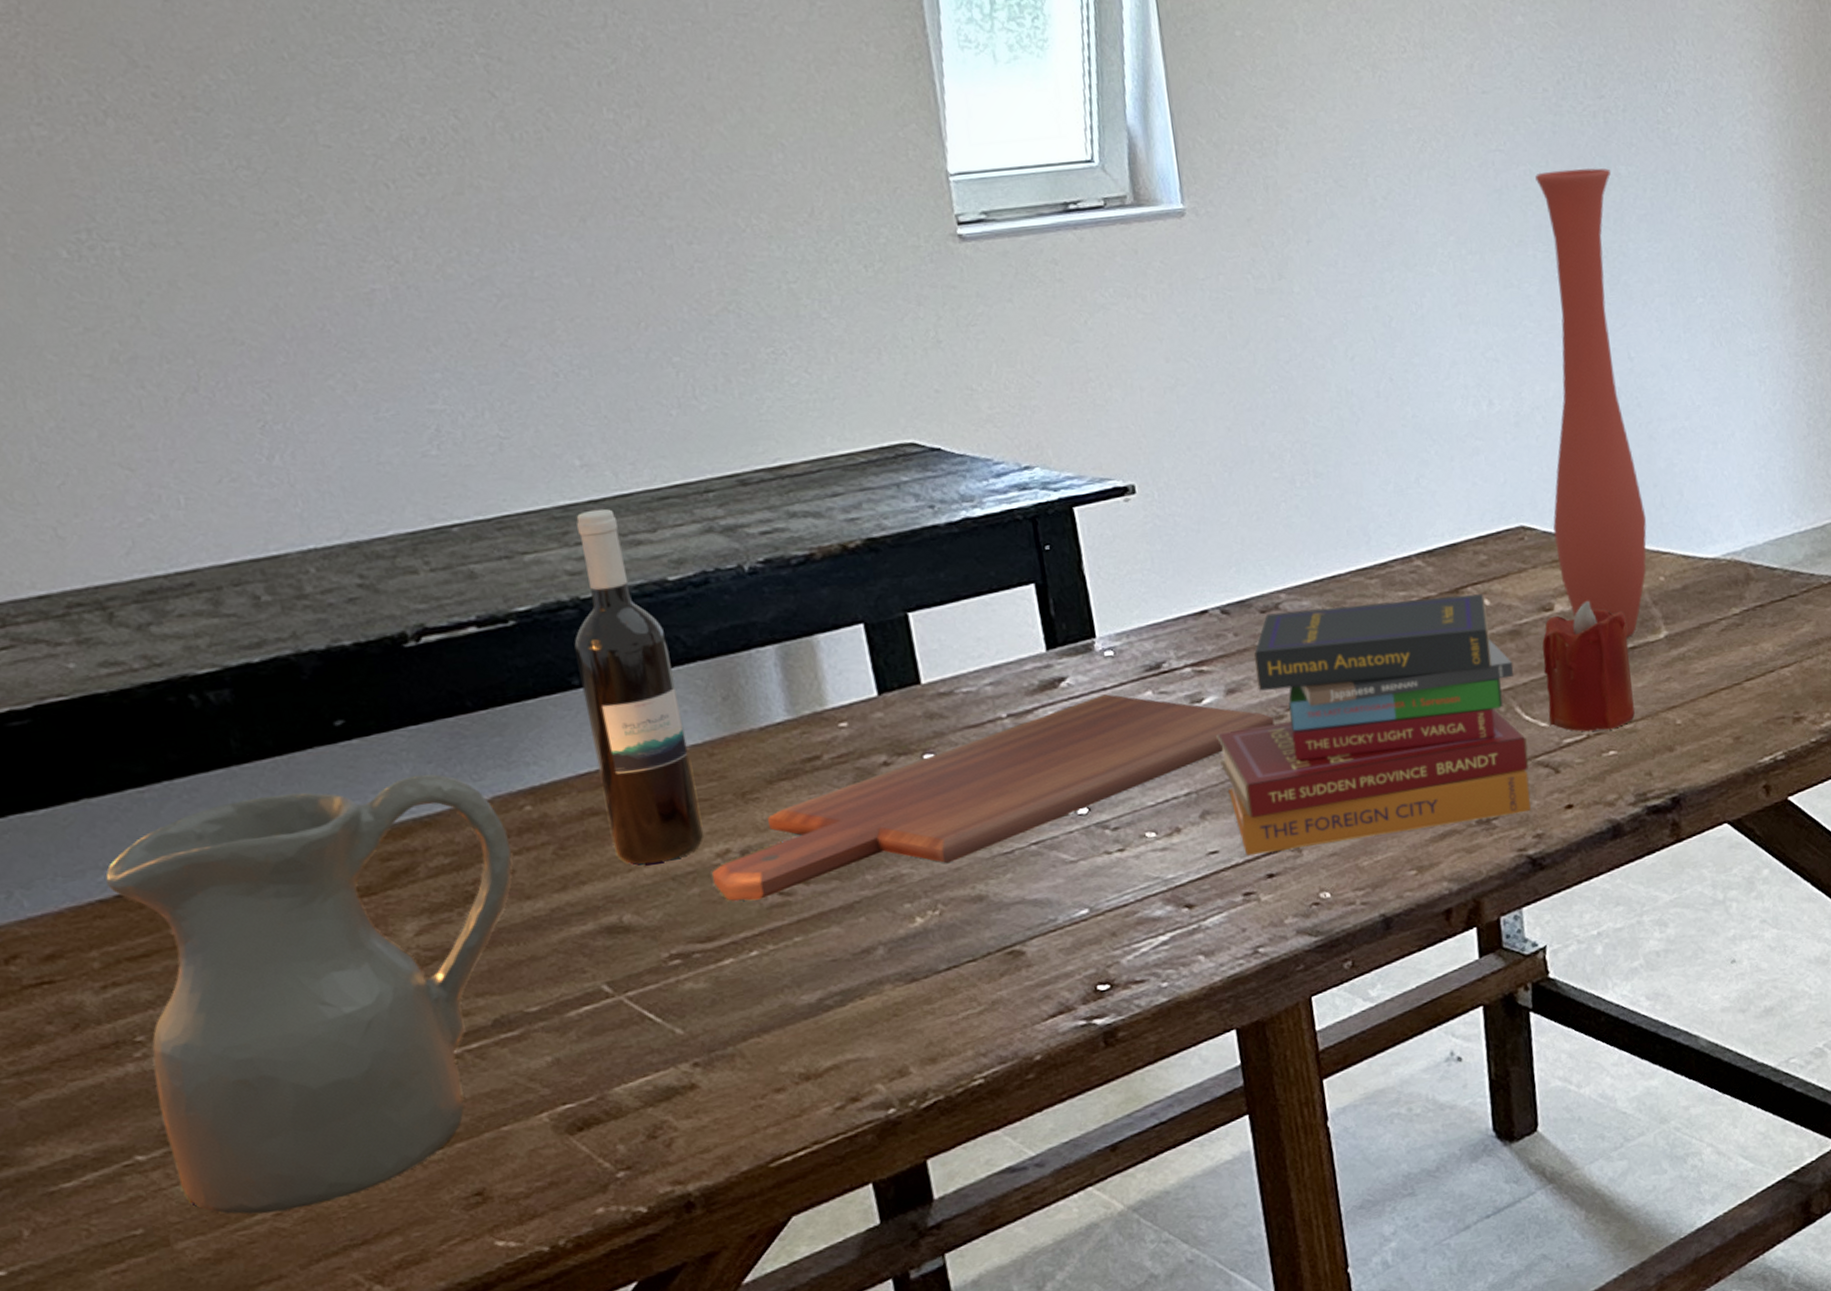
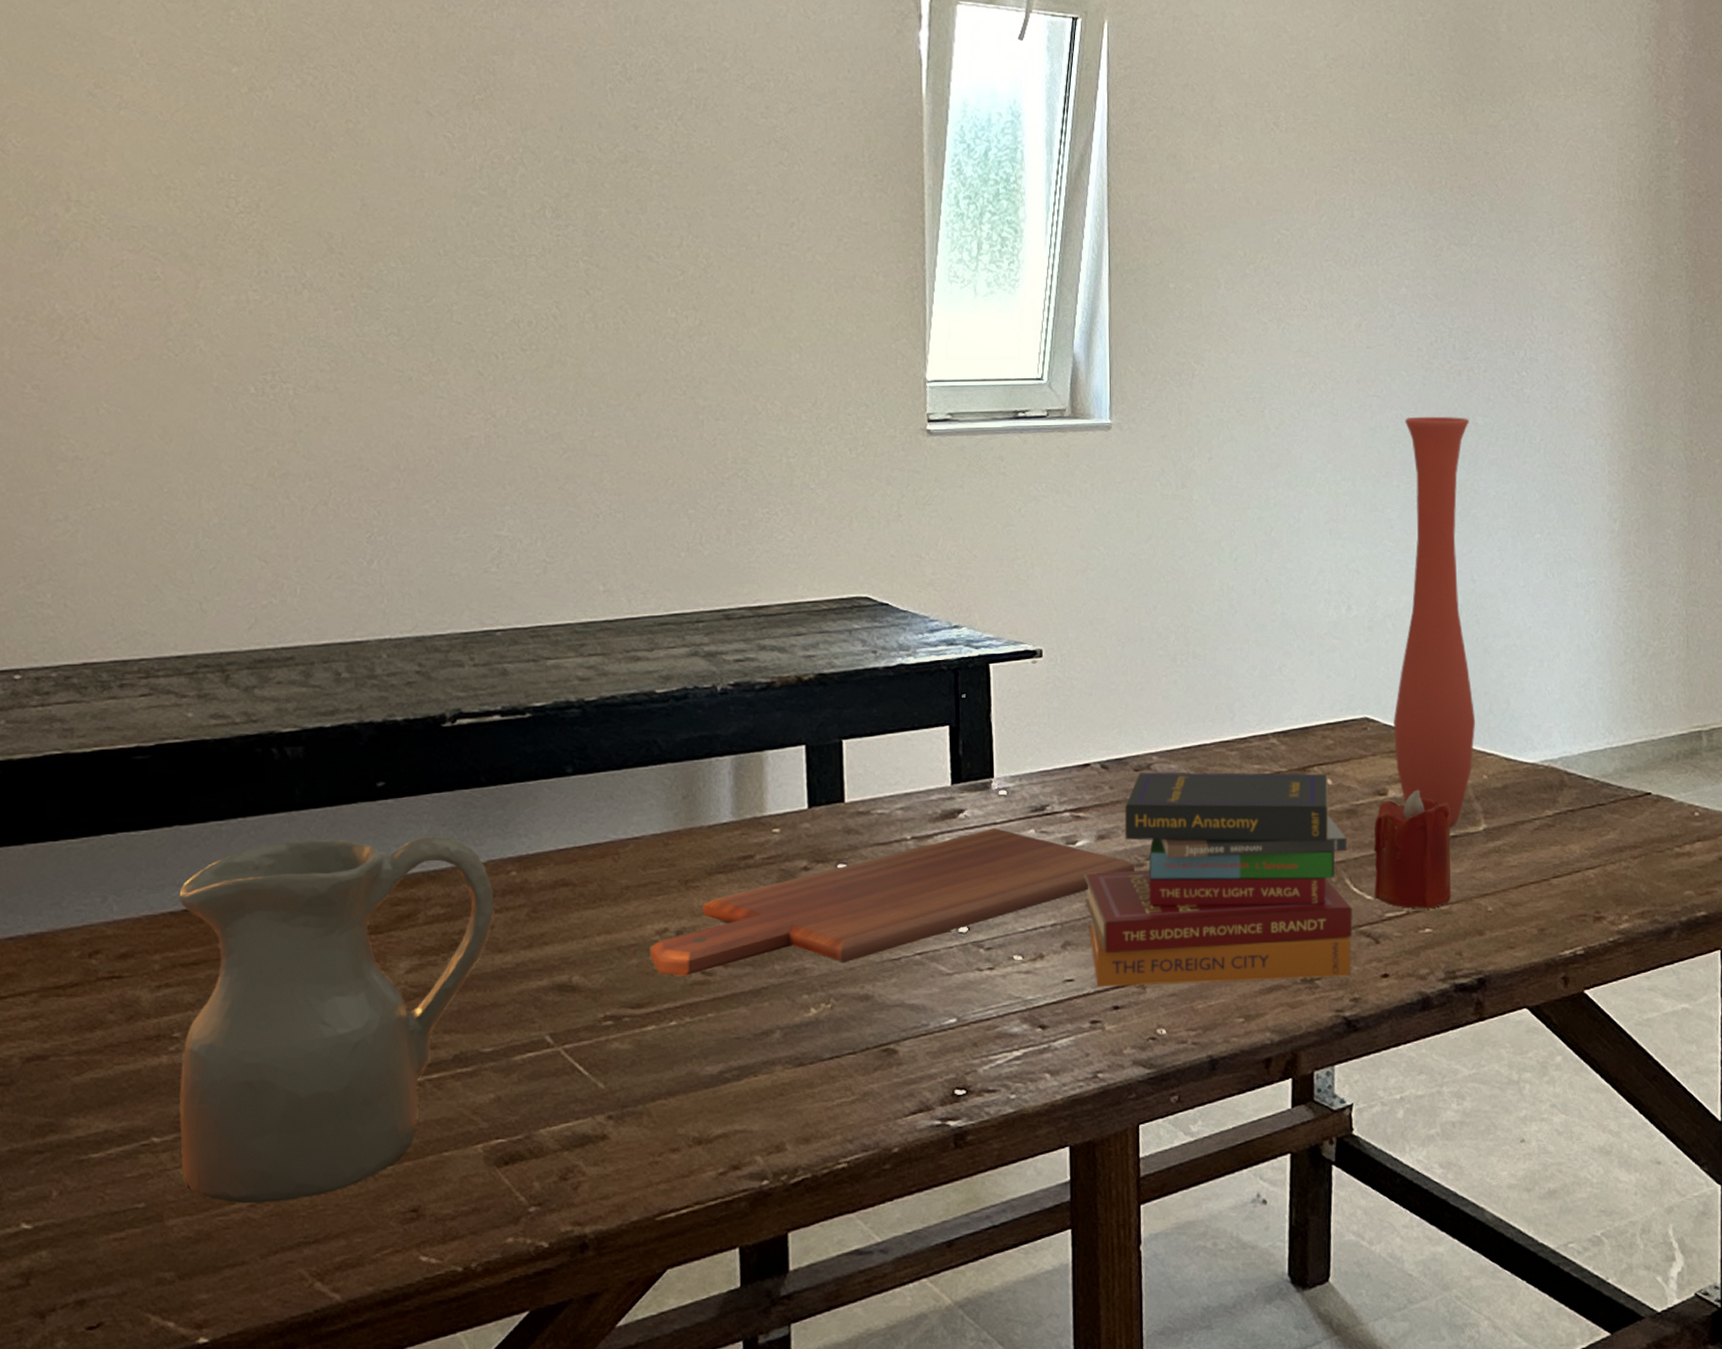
wine bottle: present [574,508,705,865] -> none [573,628,649,934]

